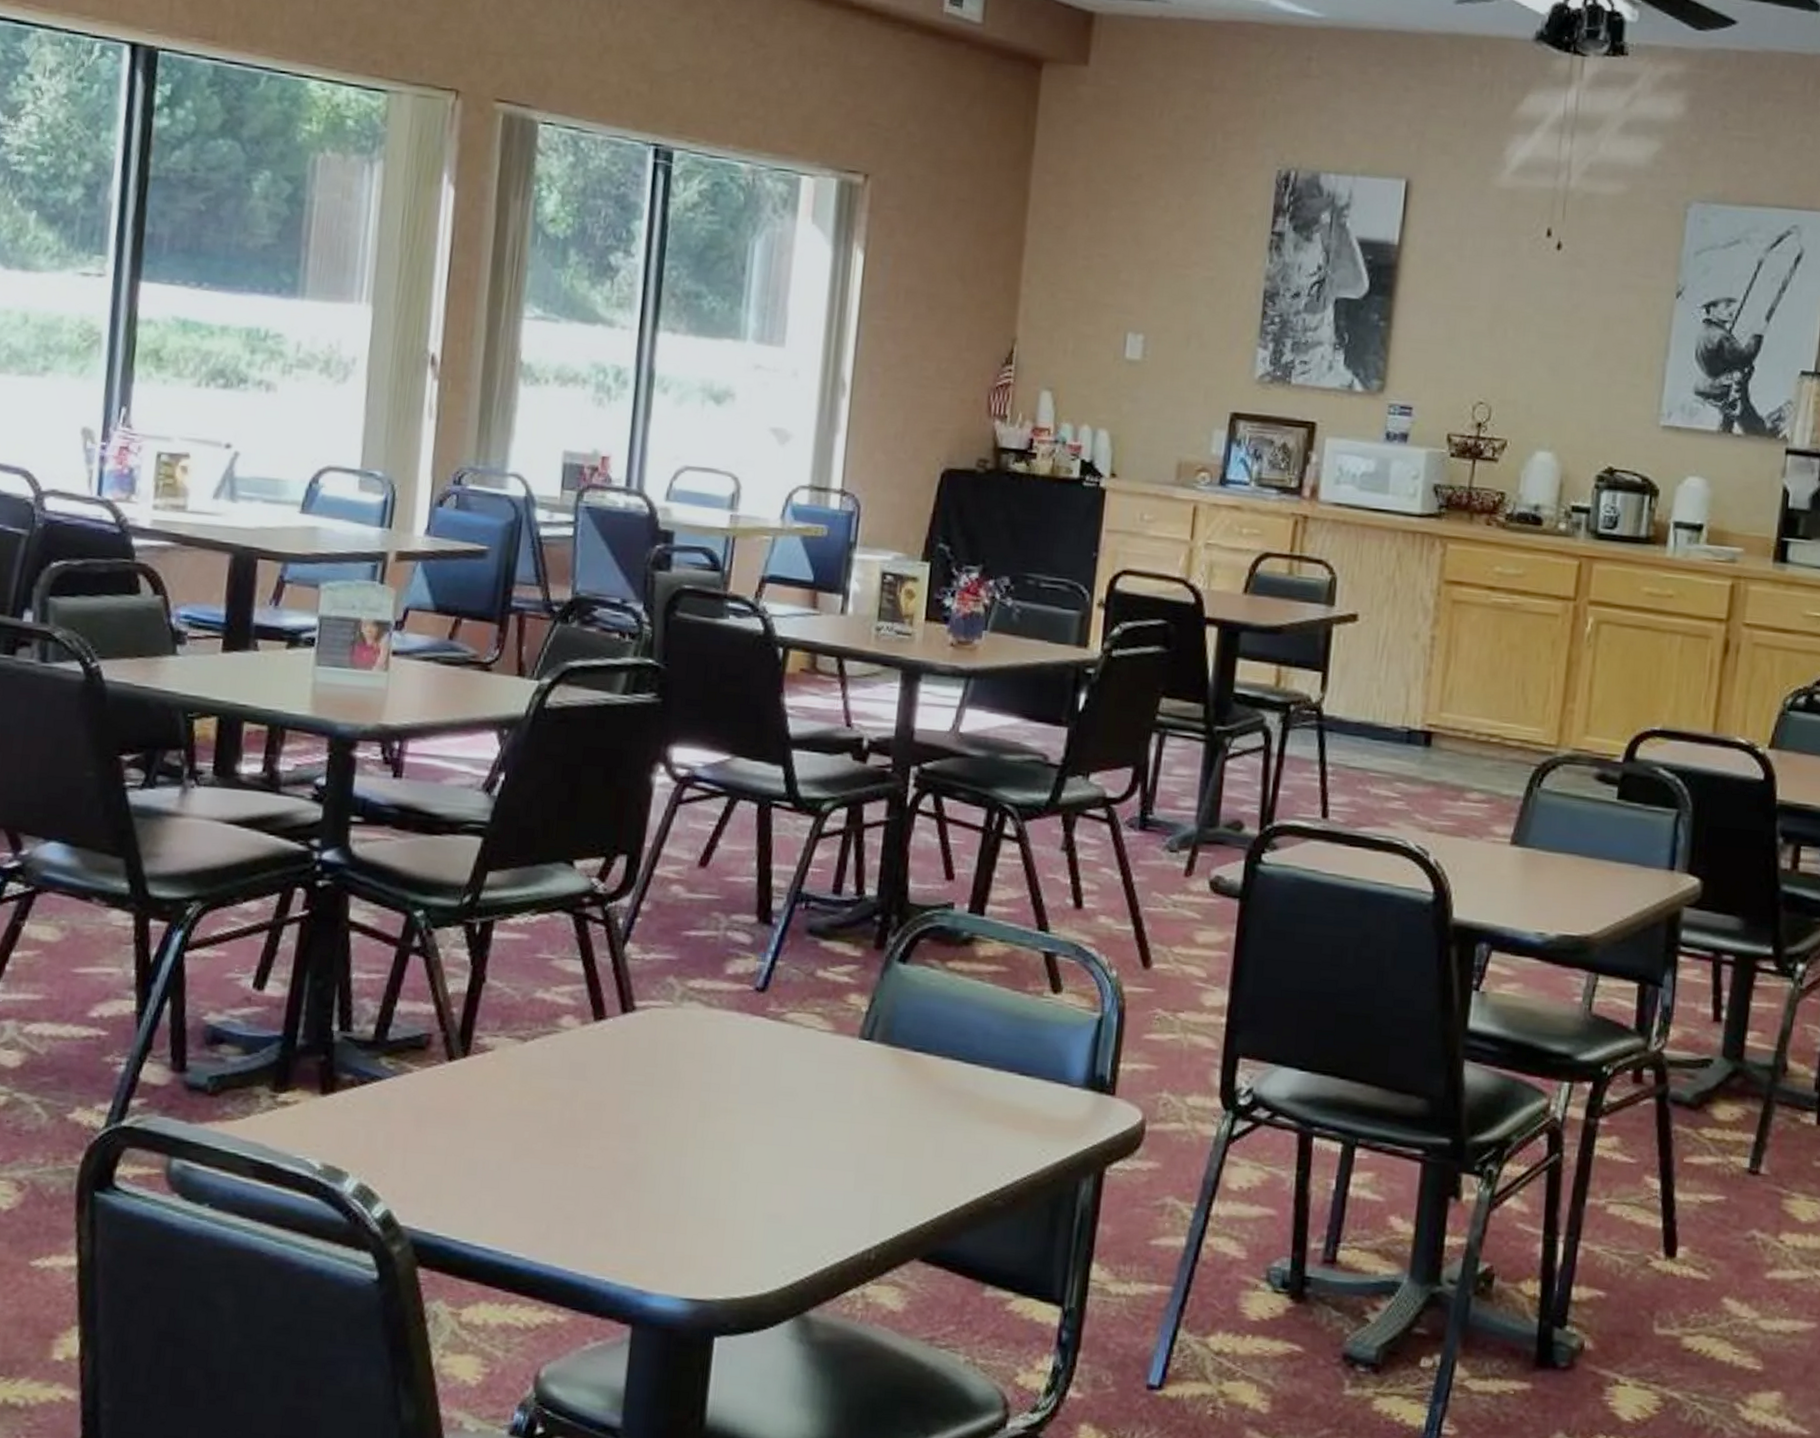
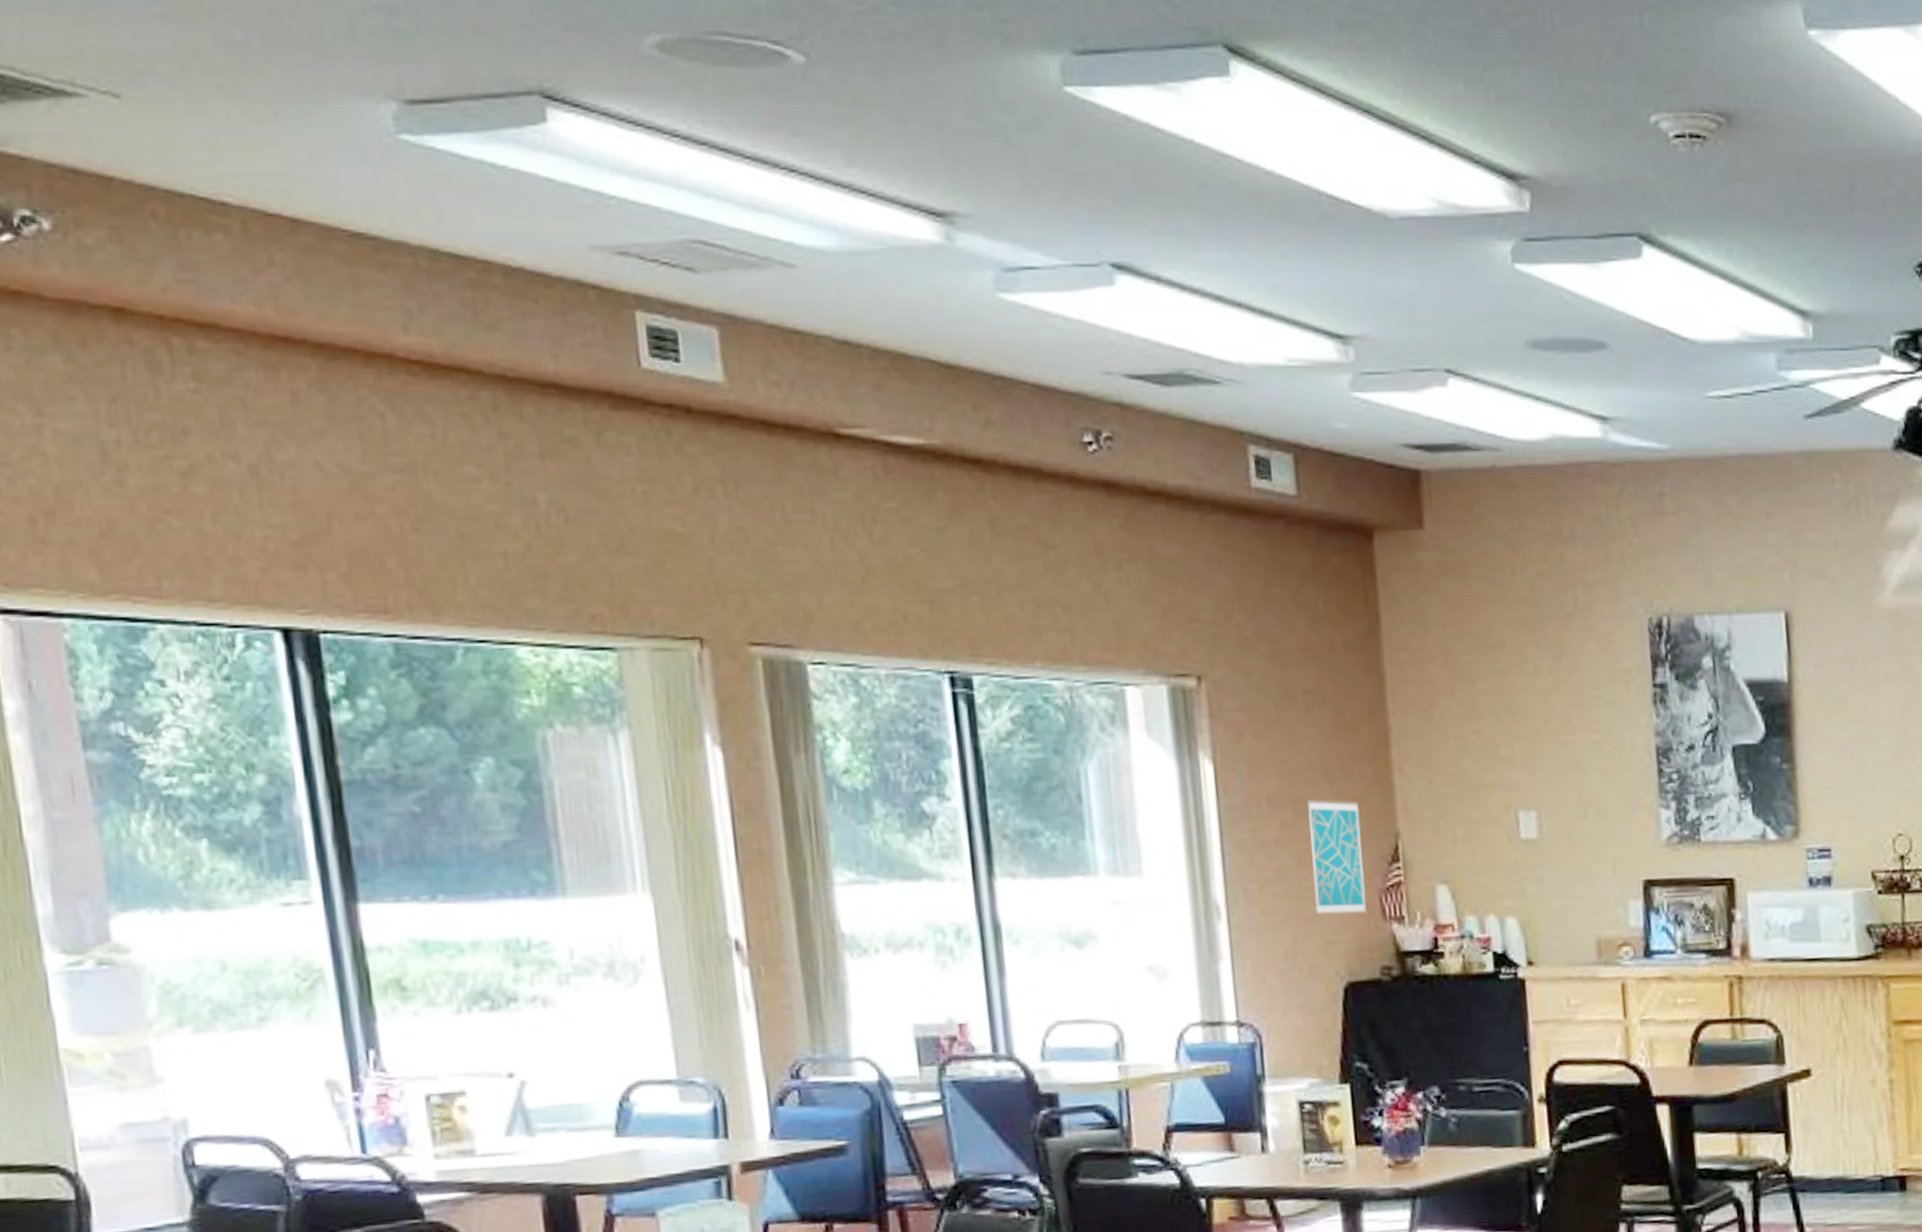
wall art: none [928,296,986,409] -> present [1306,798,1367,916]

